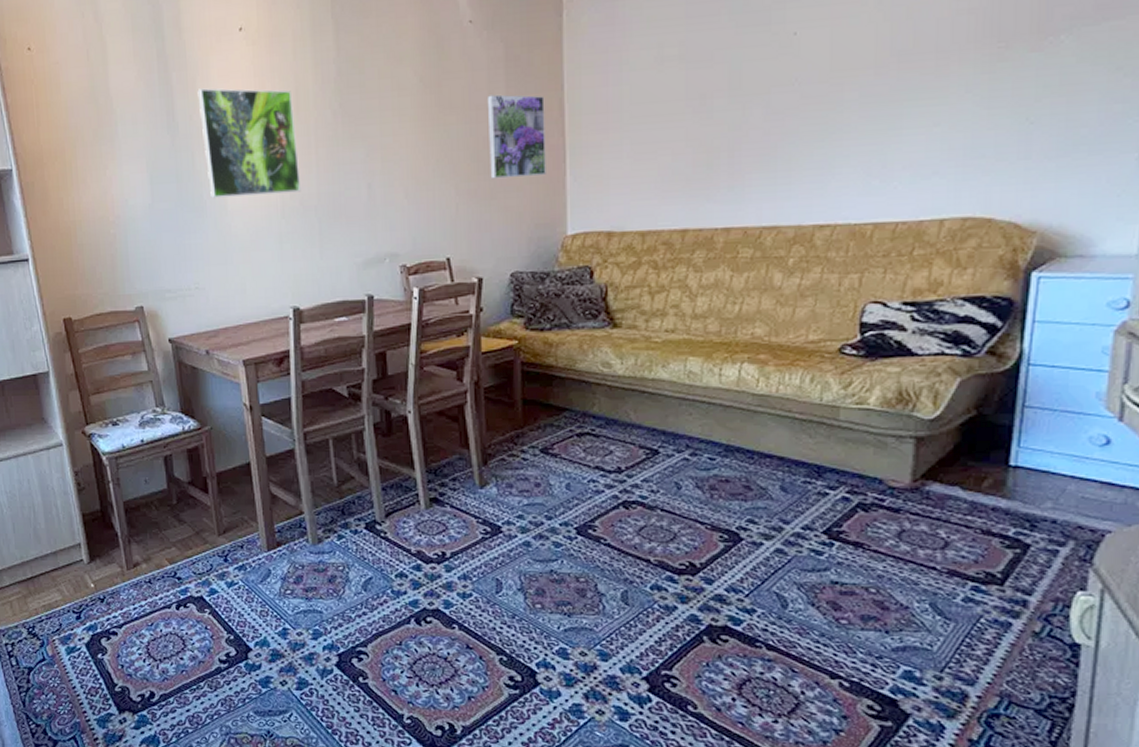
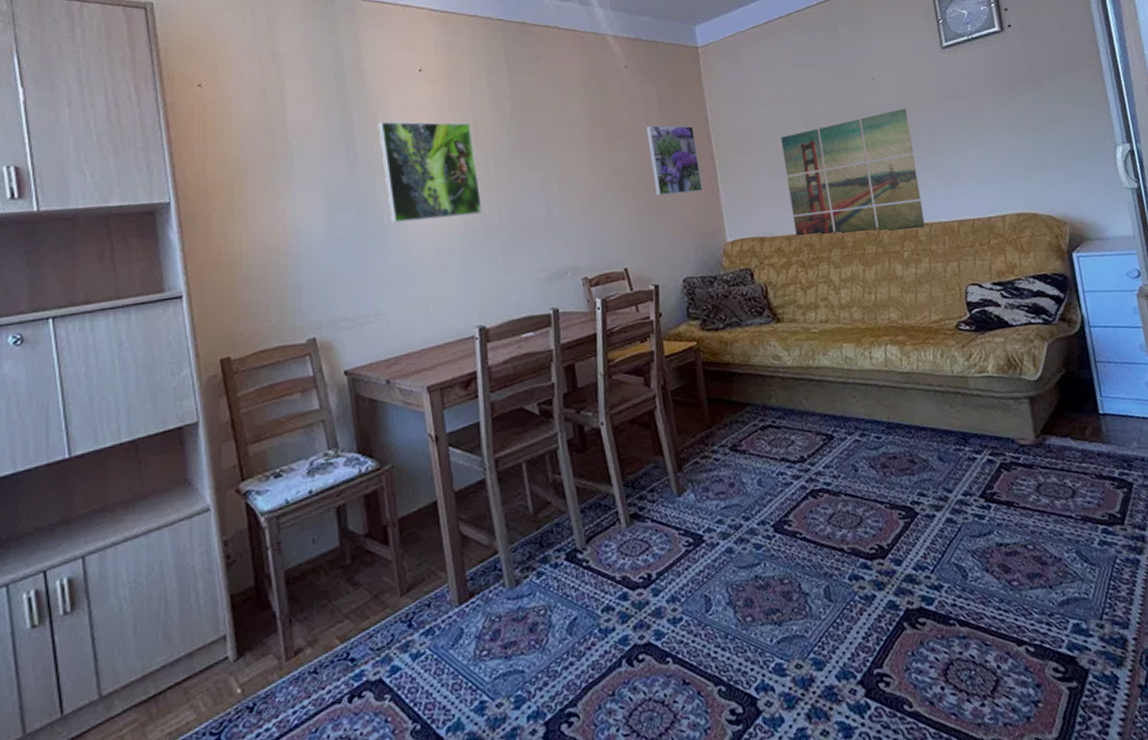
wall art: none [652,74,835,234] -> present [780,108,927,235]

